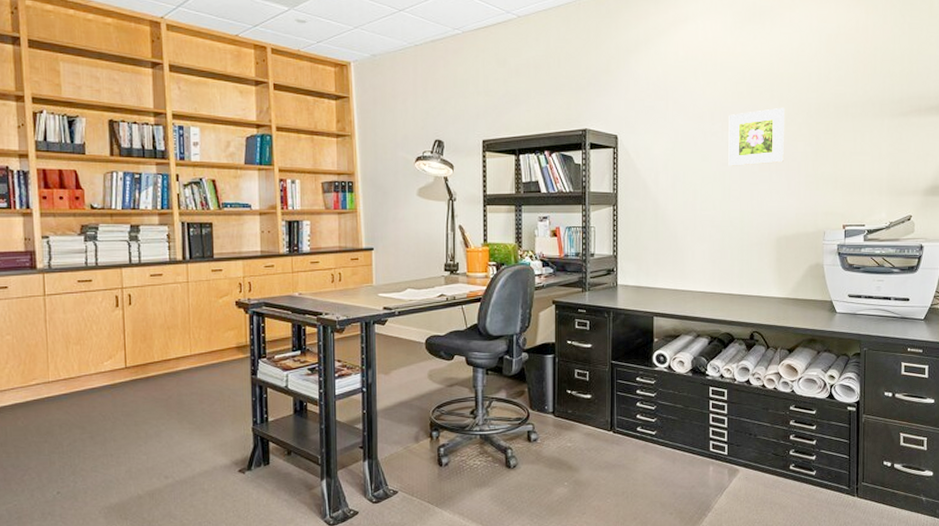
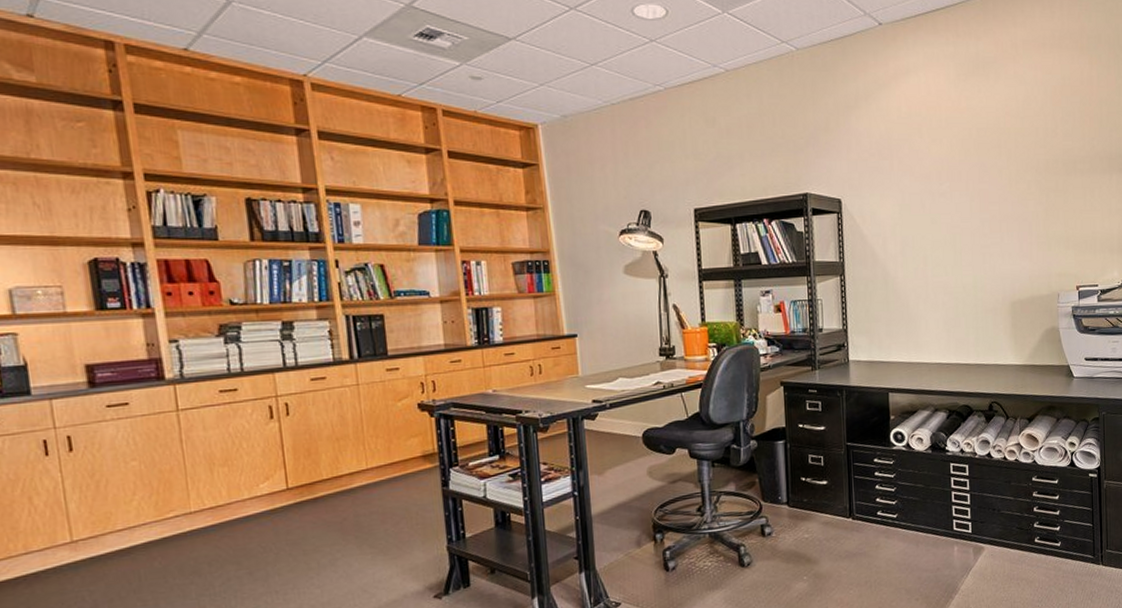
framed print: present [728,107,786,166] -> none [956,164,1016,229]

